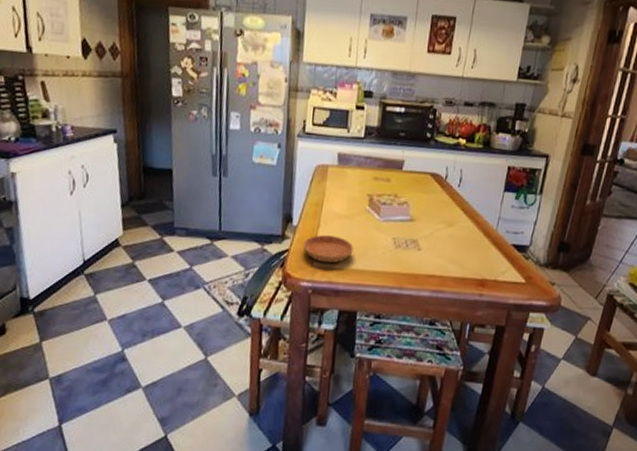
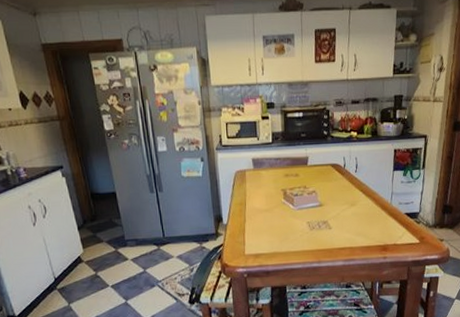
saucer: present [303,235,354,264] -> none [234,227,276,251]

